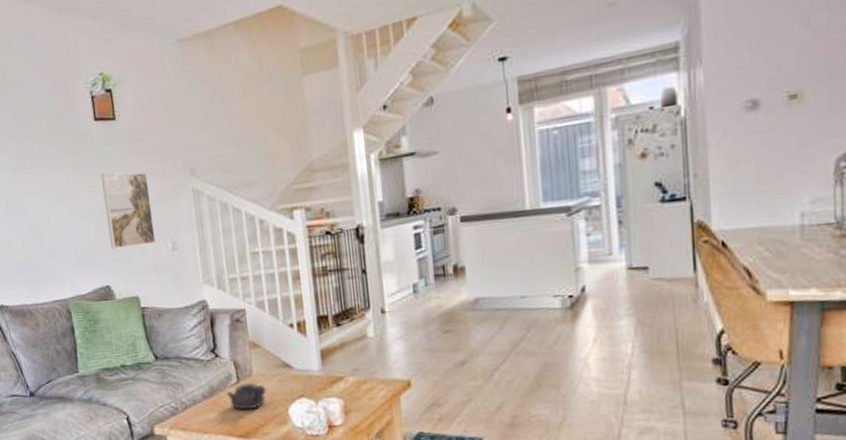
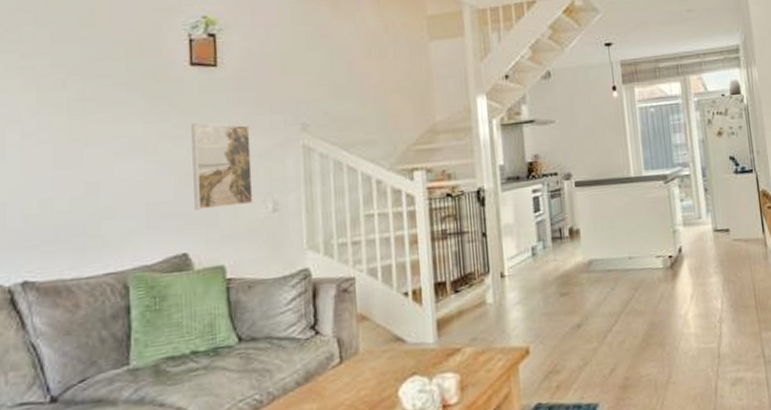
teapot: present [226,382,267,410] -> none [325,361,374,396]

